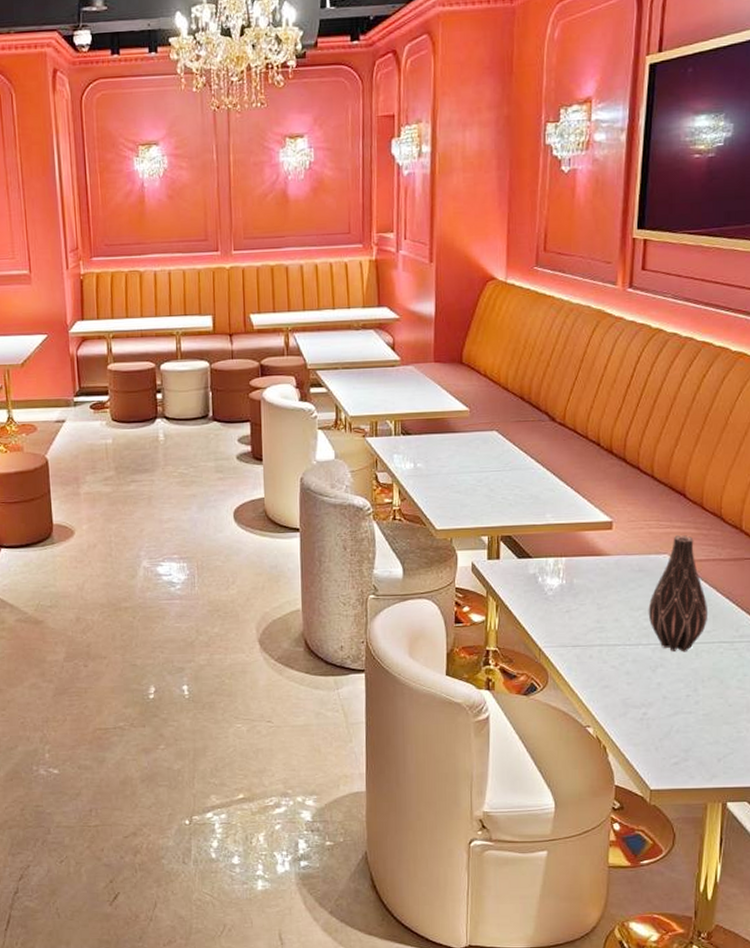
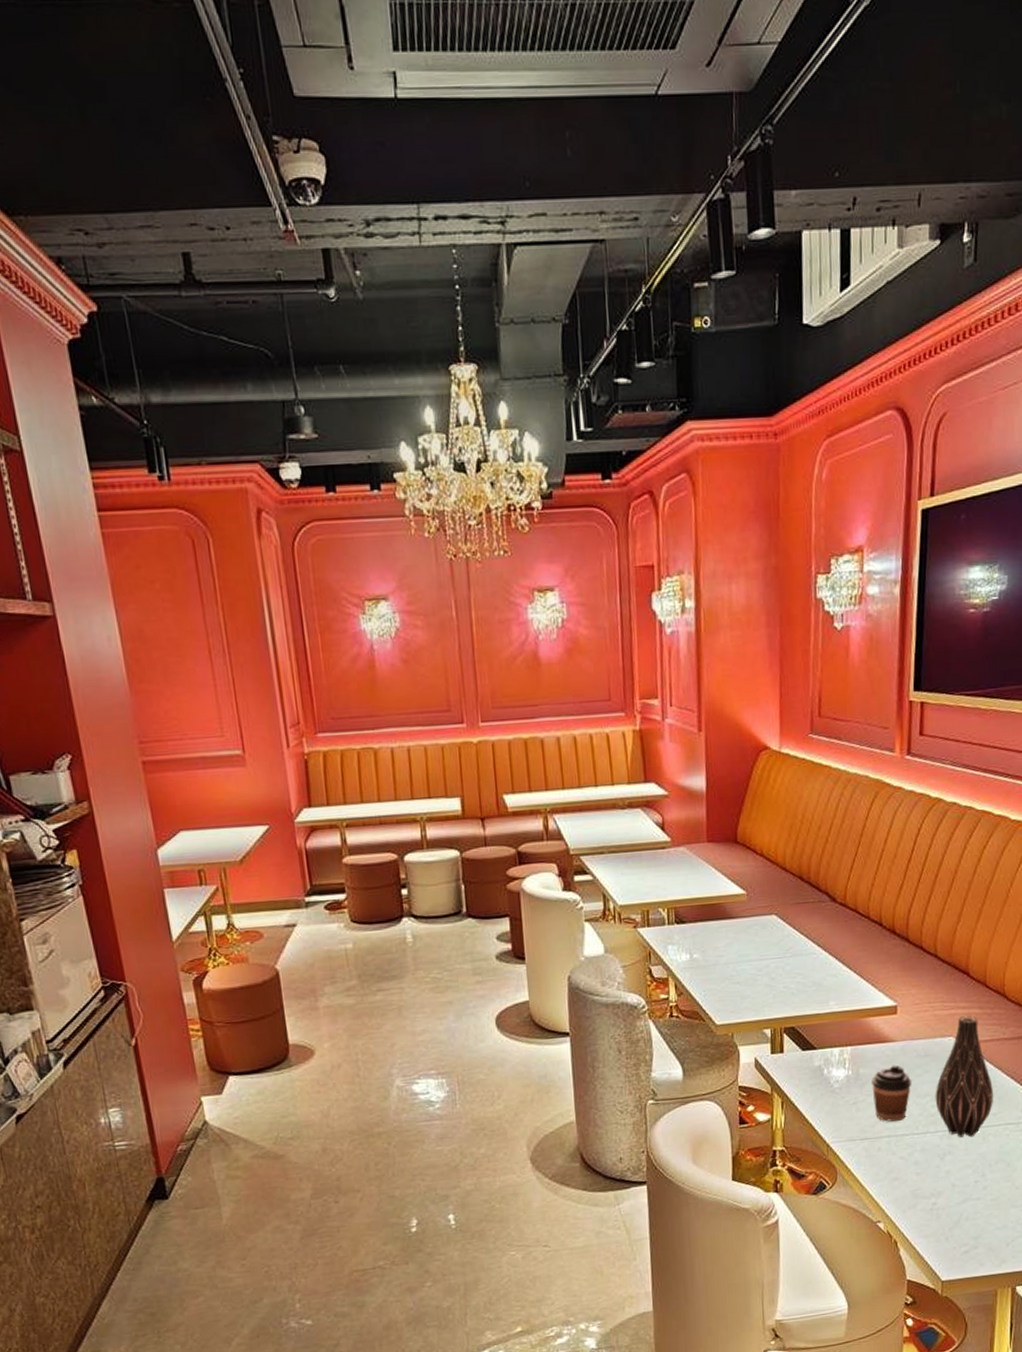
coffee cup: none [585,577,626,631] -> present [871,1065,912,1122]

